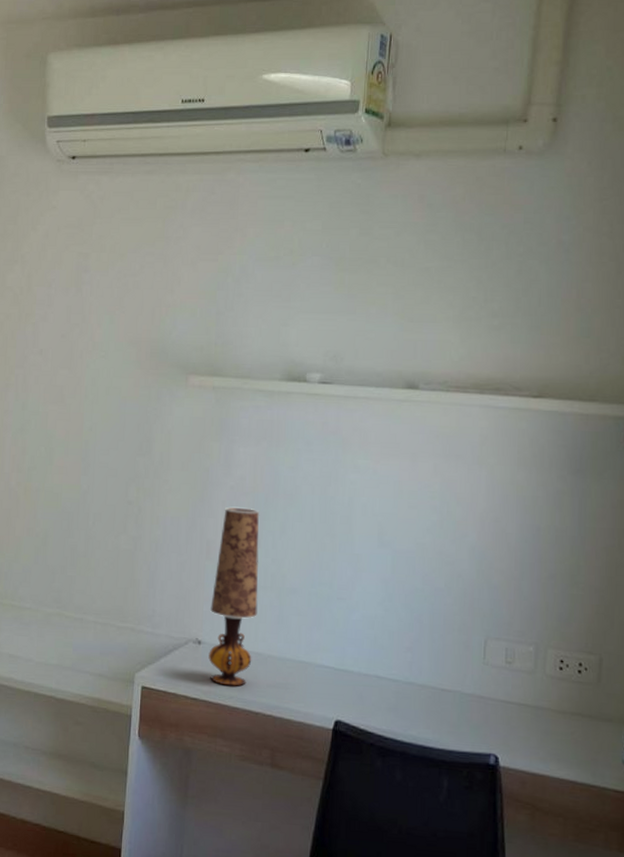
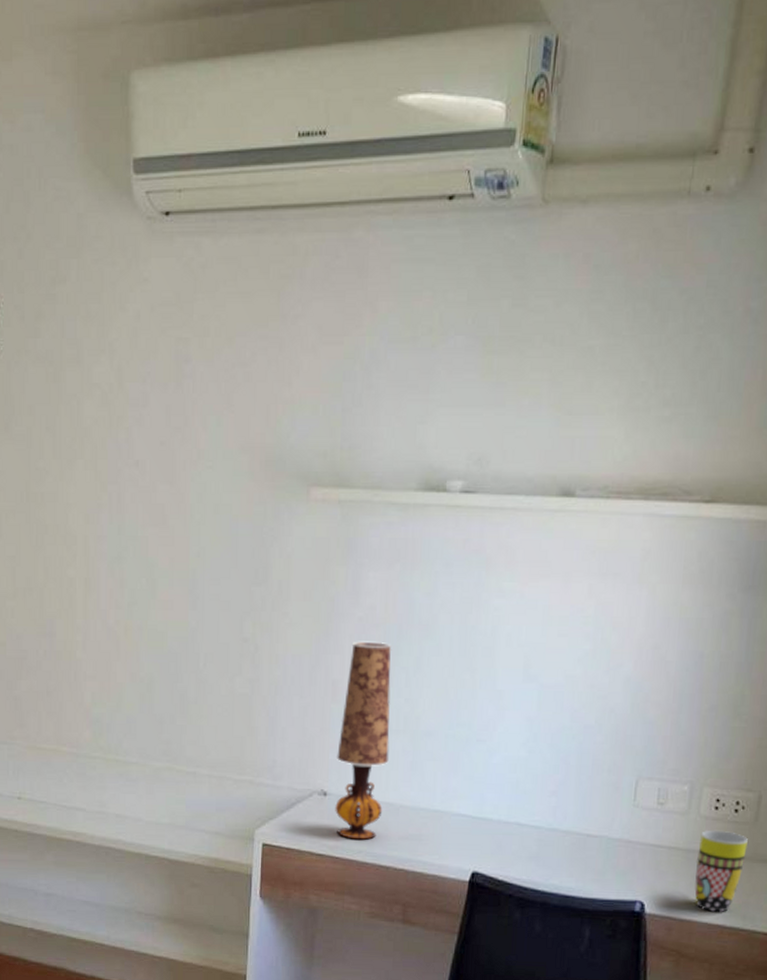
mug: none [544,689,592,768] -> present [694,830,748,912]

